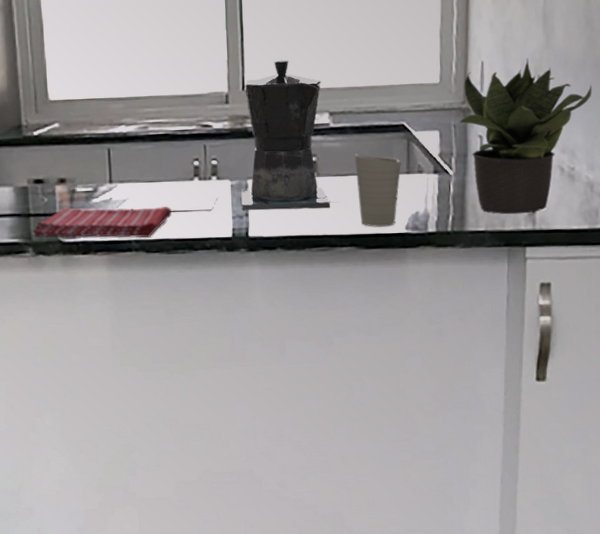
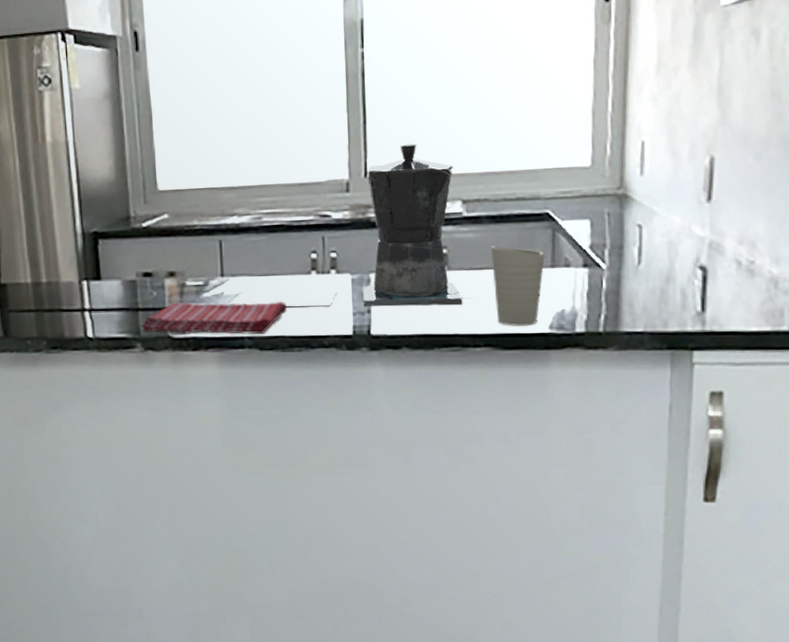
potted plant: present [459,58,592,214] -> none [614,136,778,314]

